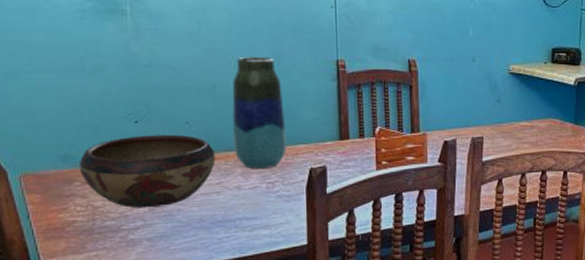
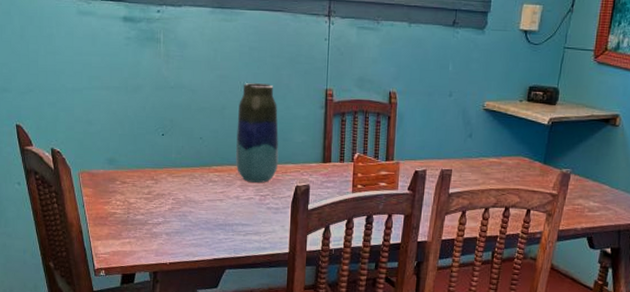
decorative bowl: present [78,134,216,208] -> none [120,146,221,208]

